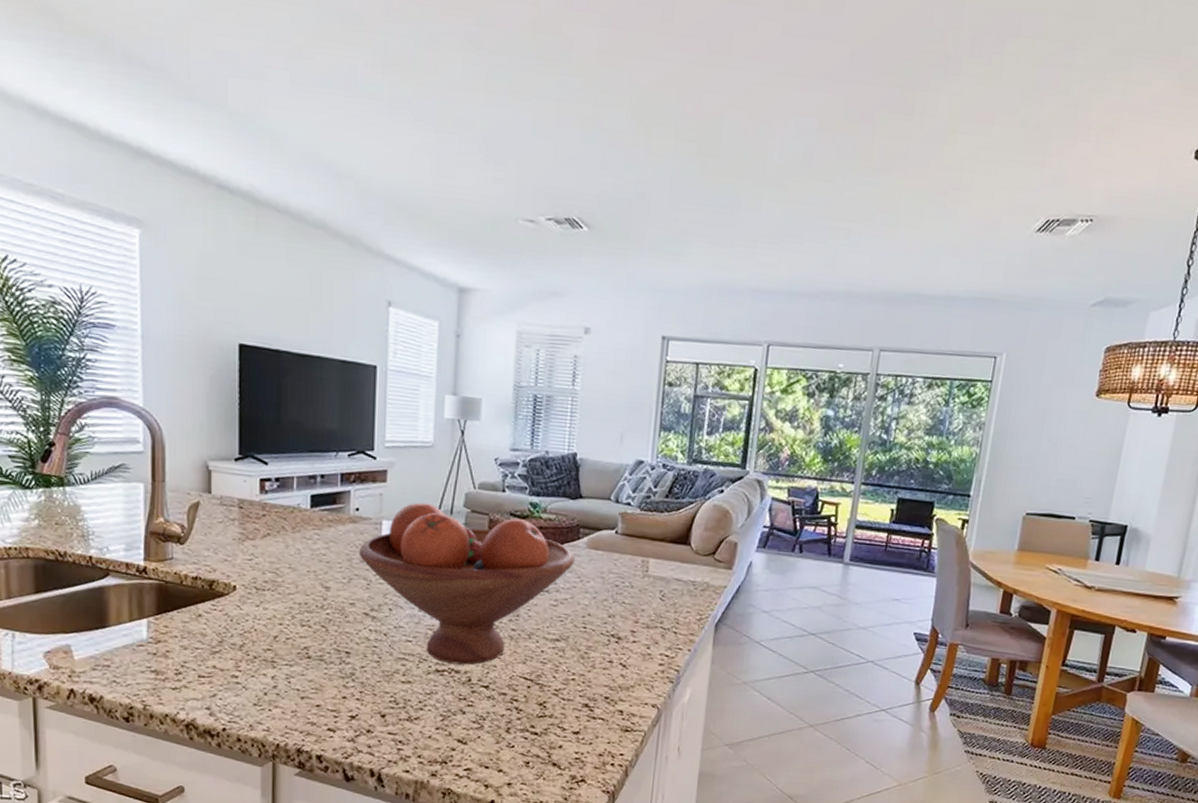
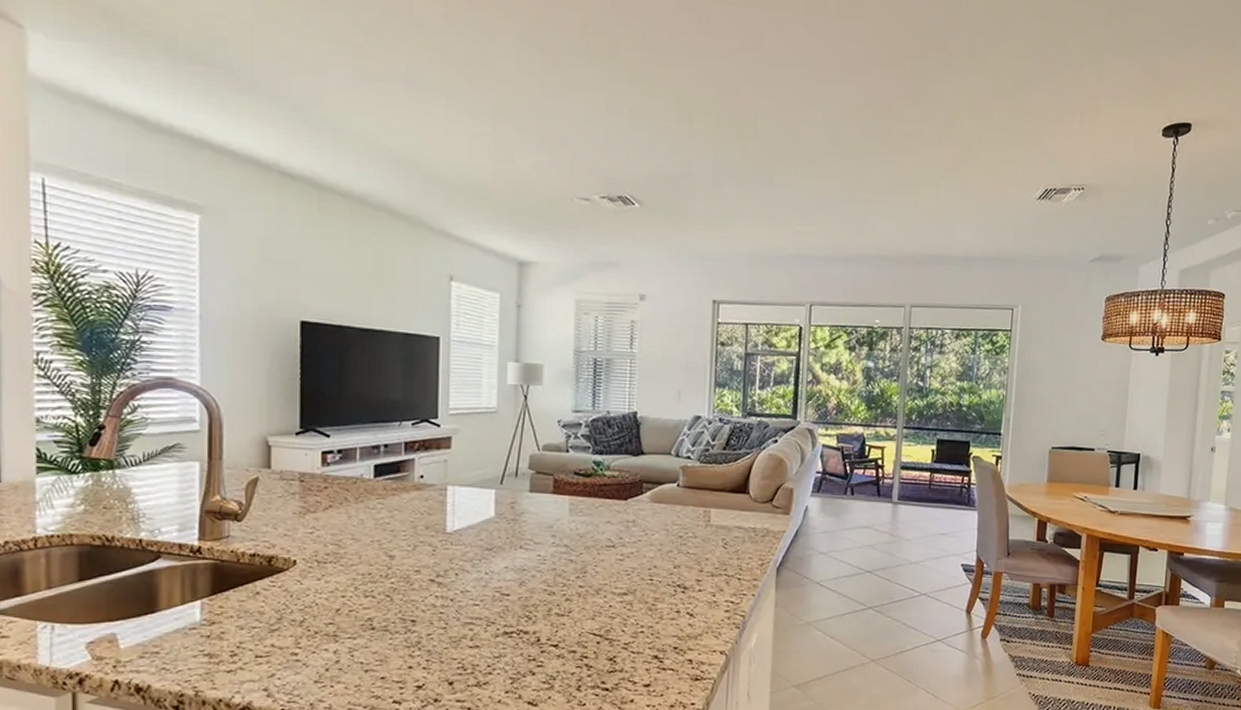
fruit bowl: present [358,502,575,665] -> none [423,466,639,625]

